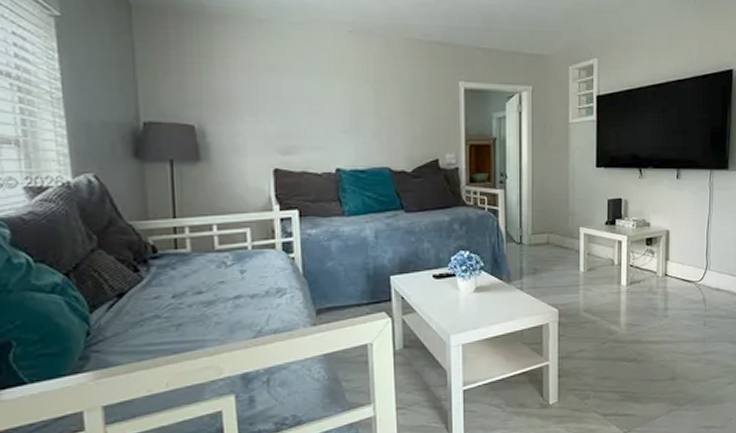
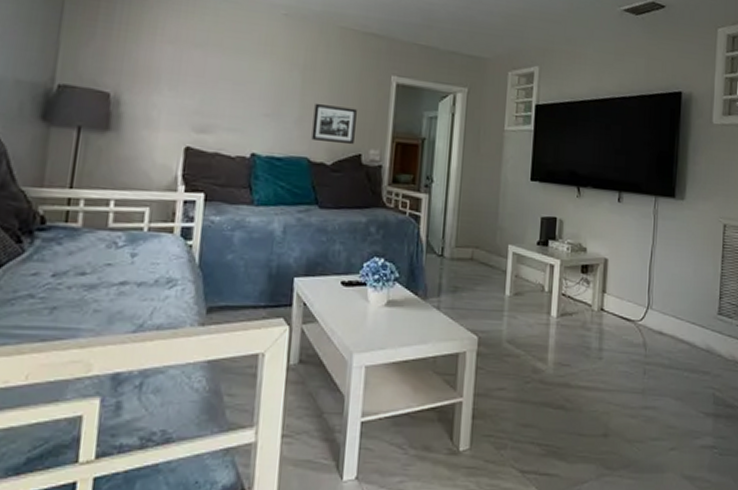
picture frame: none [390,115,430,152] -> present [311,103,357,145]

